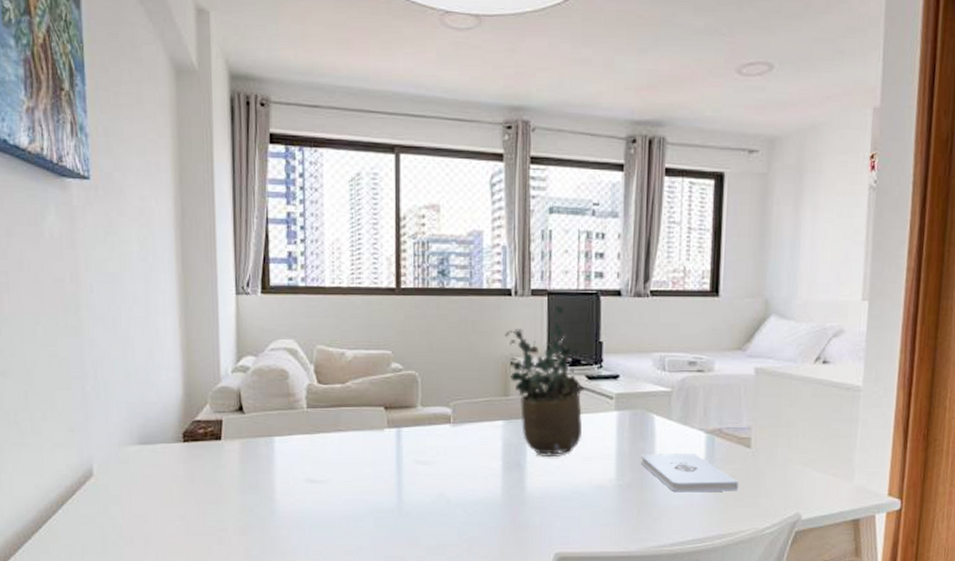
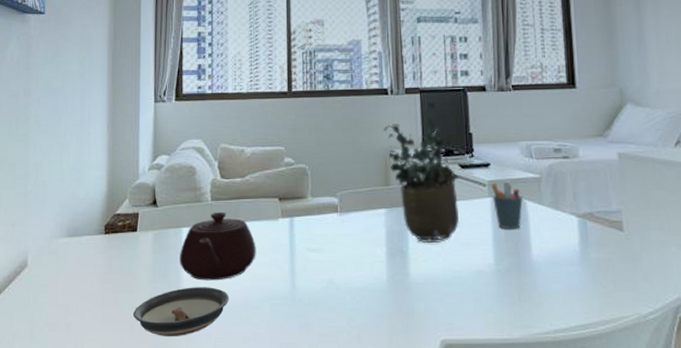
saucer: none [220,499,330,549] -> present [132,287,230,336]
teapot: none [272,420,359,493] -> present [180,212,256,281]
pen holder: none [618,394,651,444] -> present [491,181,523,229]
notepad: present [641,453,739,493] -> none [517,238,616,277]

